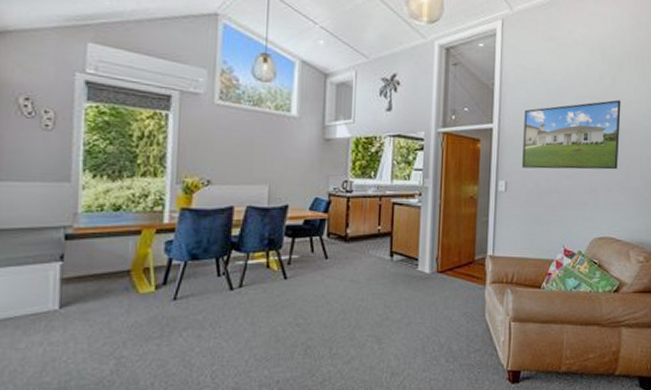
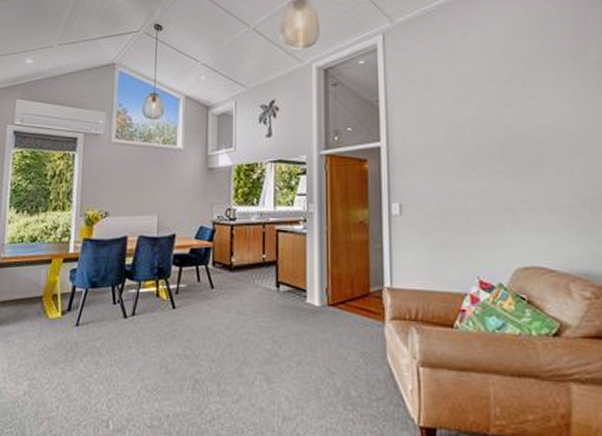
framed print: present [522,100,621,170] -> none [416,104,540,188]

